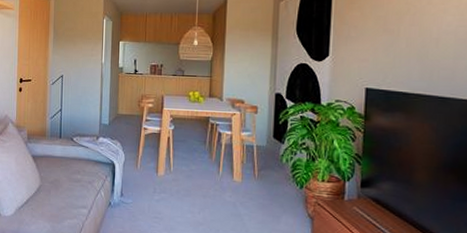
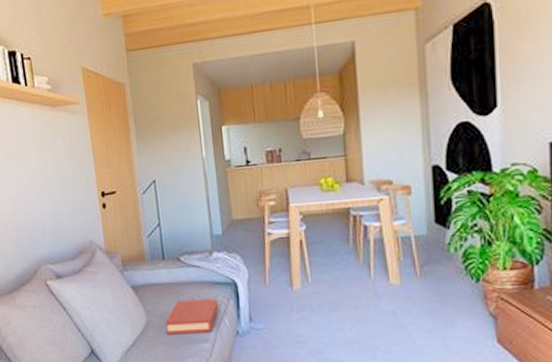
hardback book: none [54,172,98,200] -> present [165,299,218,335]

